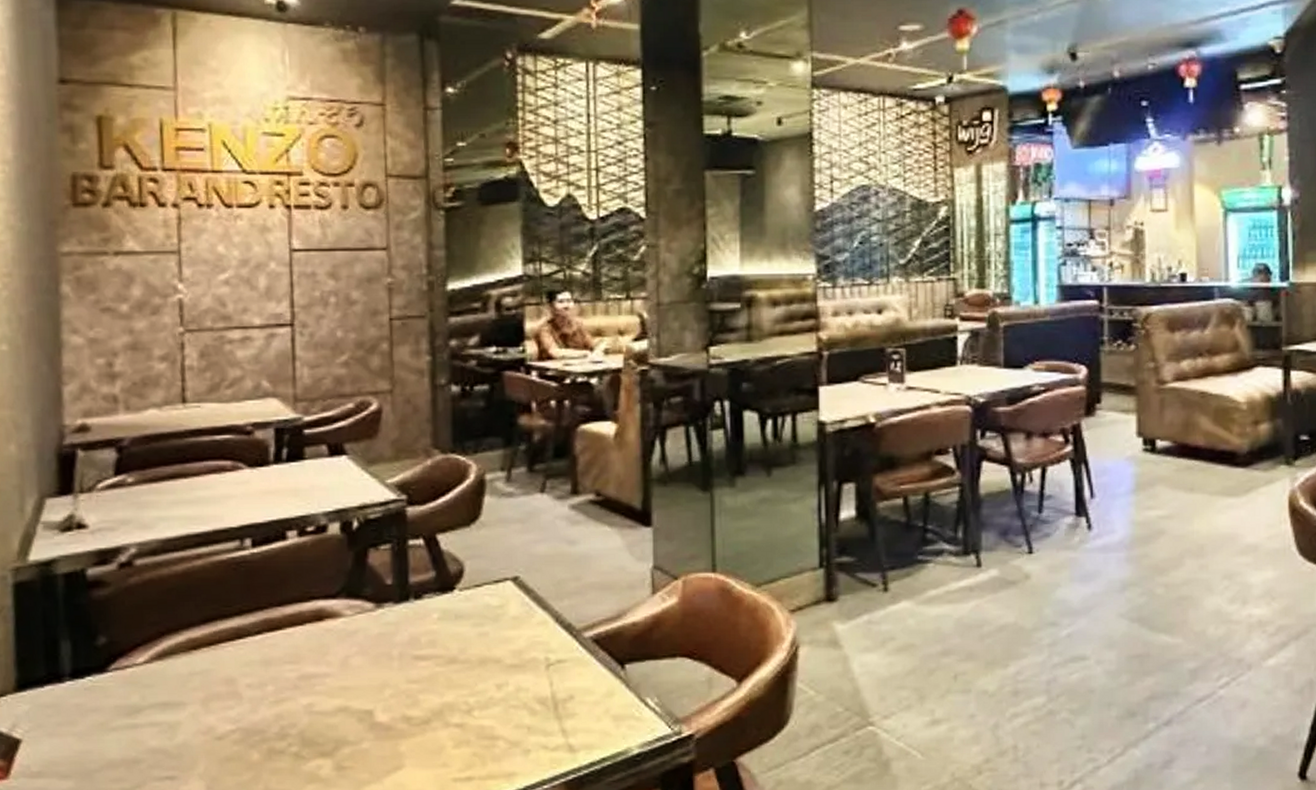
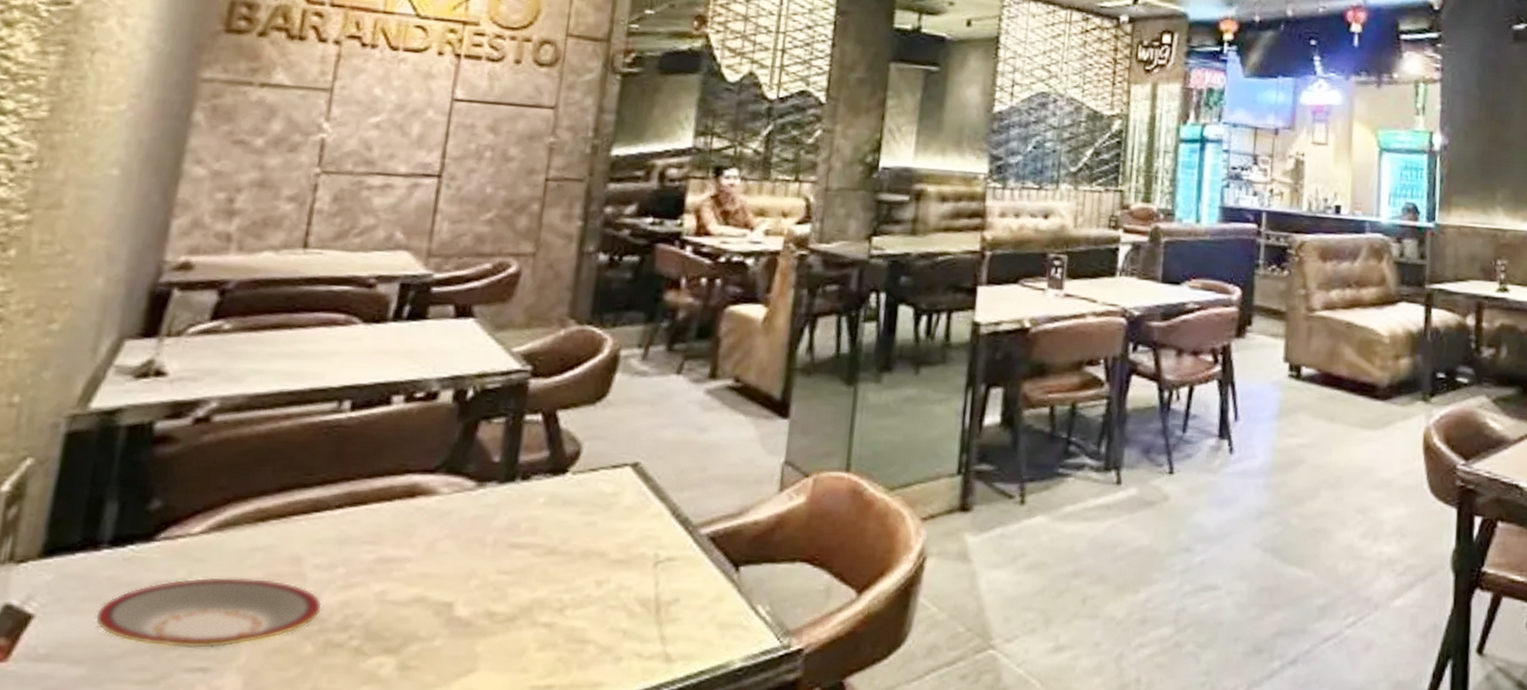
plate: none [72,698,260,761] -> present [95,576,322,649]

